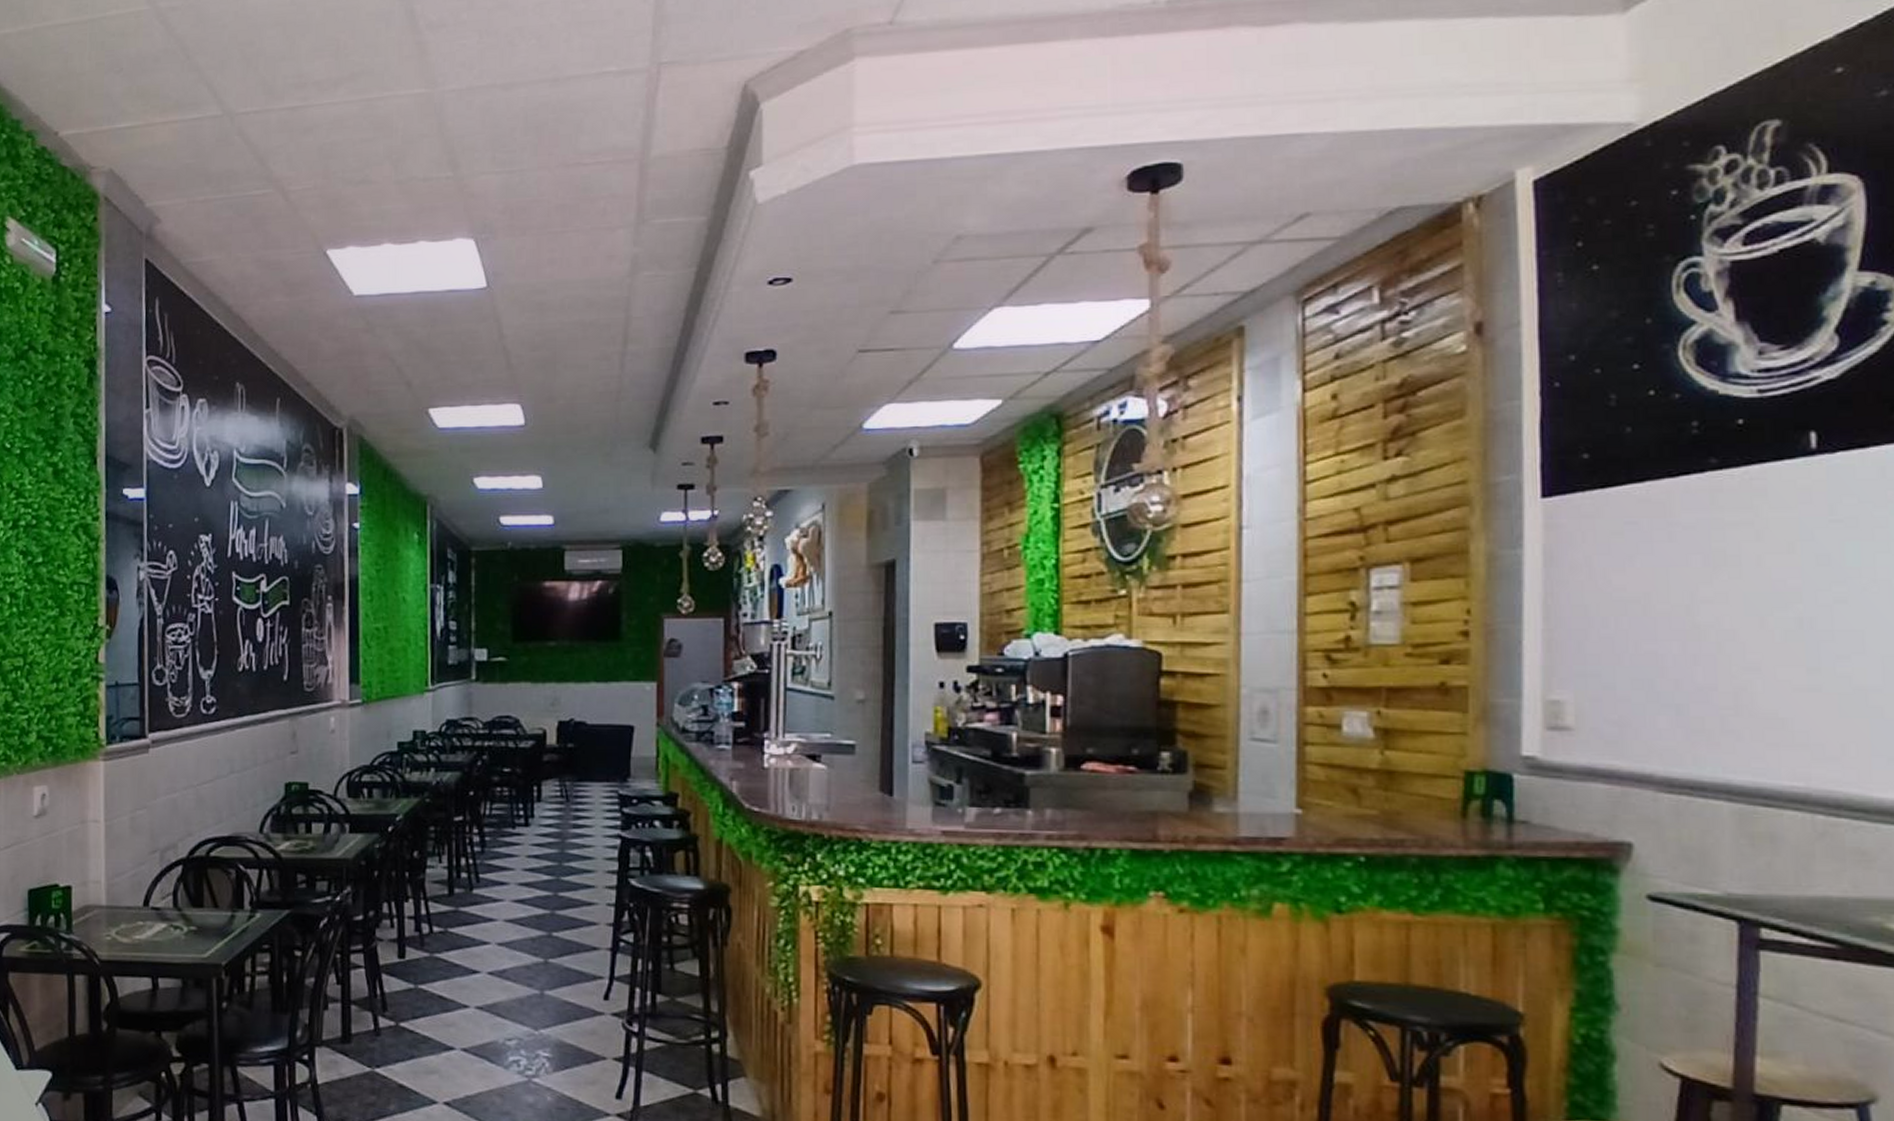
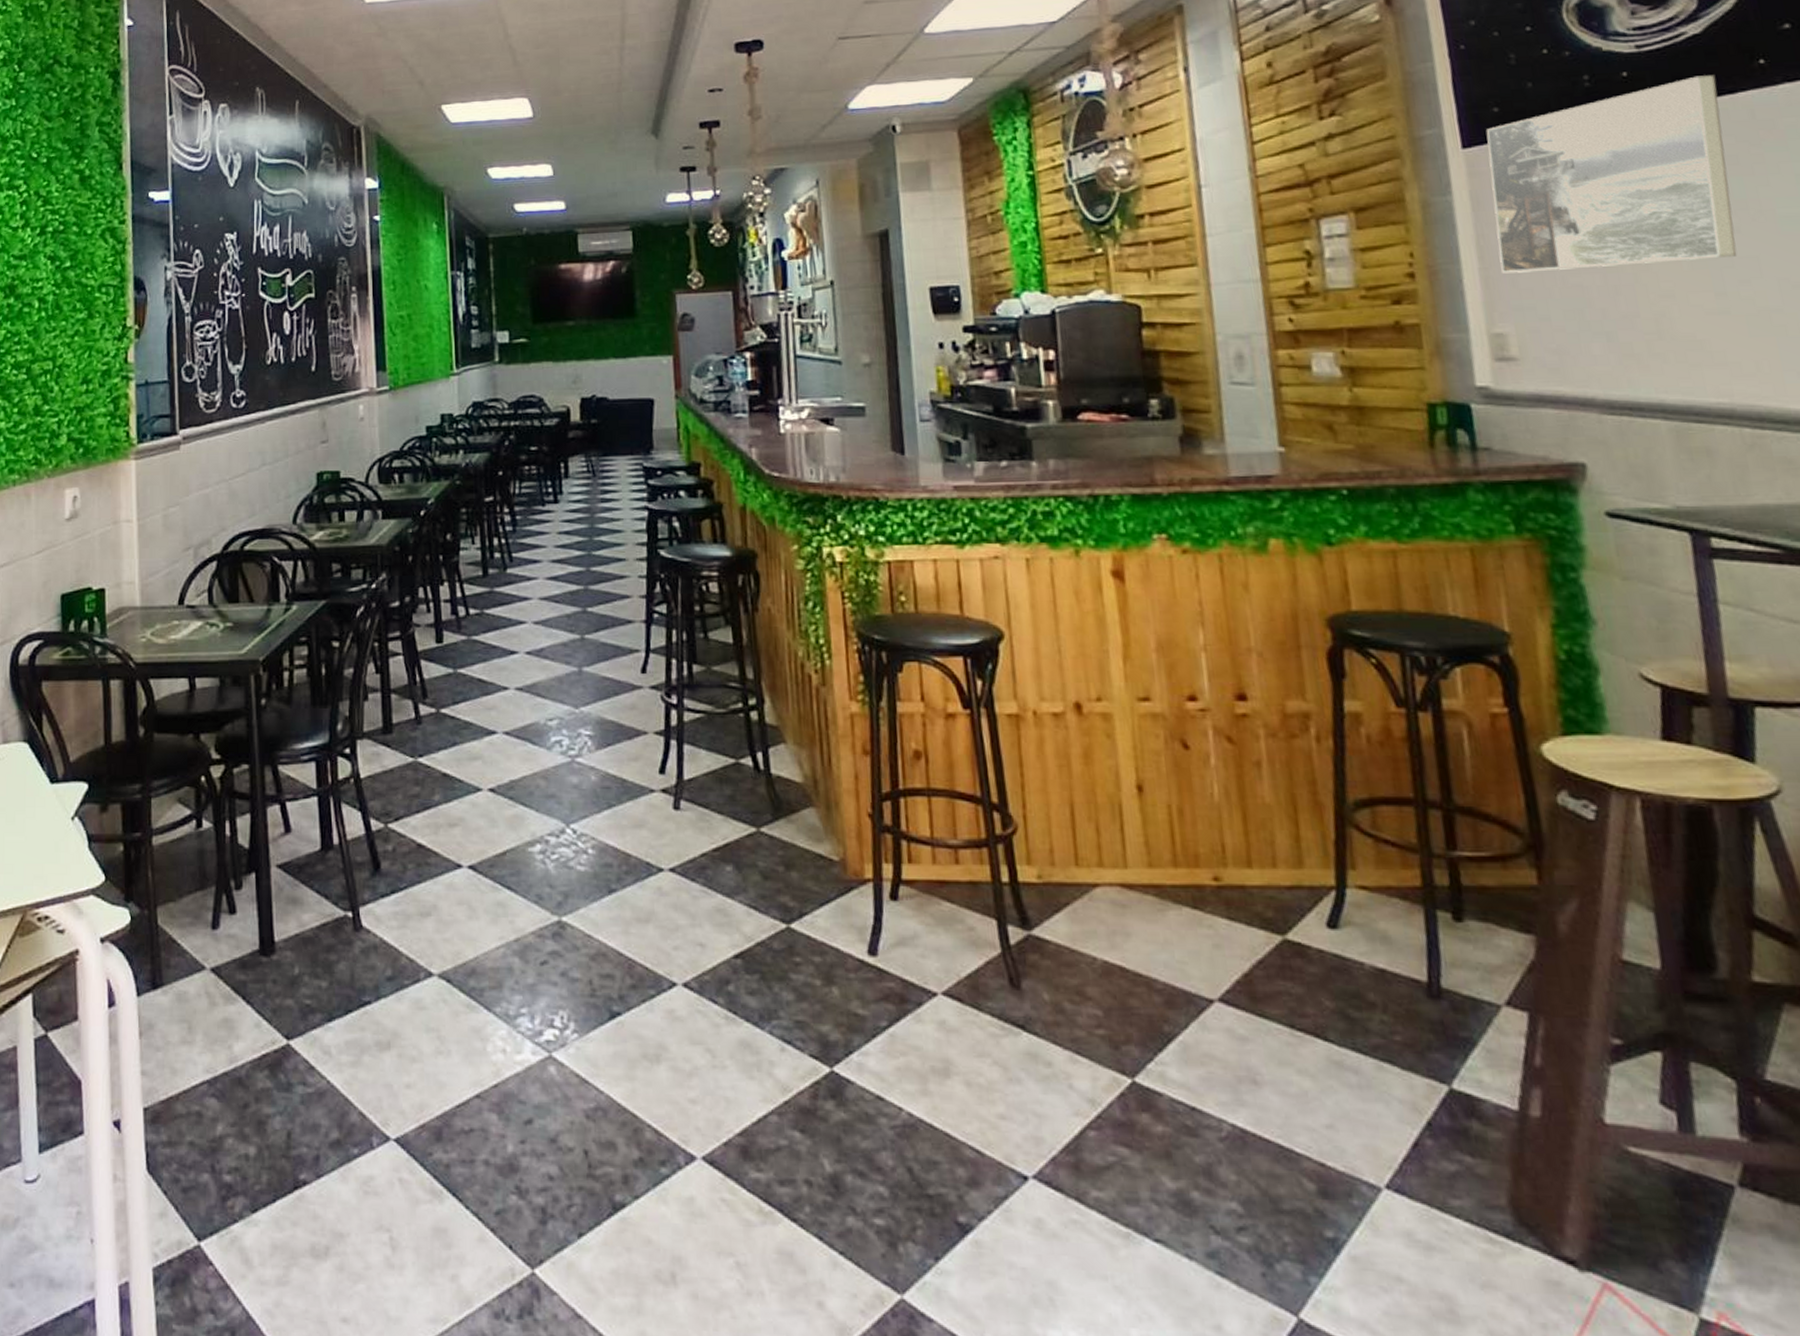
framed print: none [1567,426,1847,636] -> present [1486,75,1737,274]

